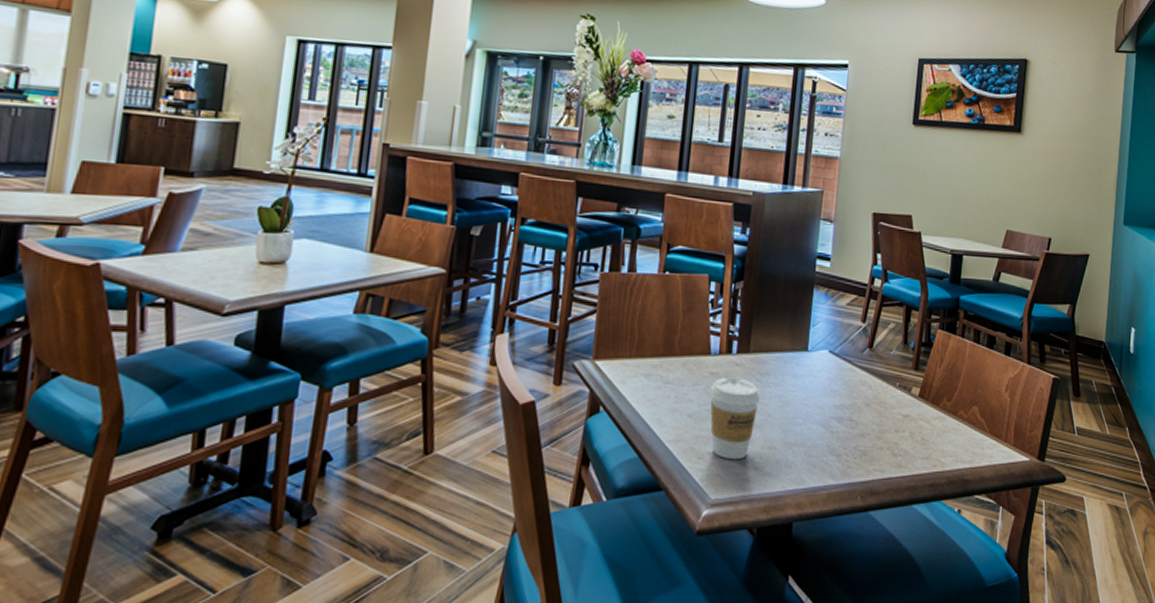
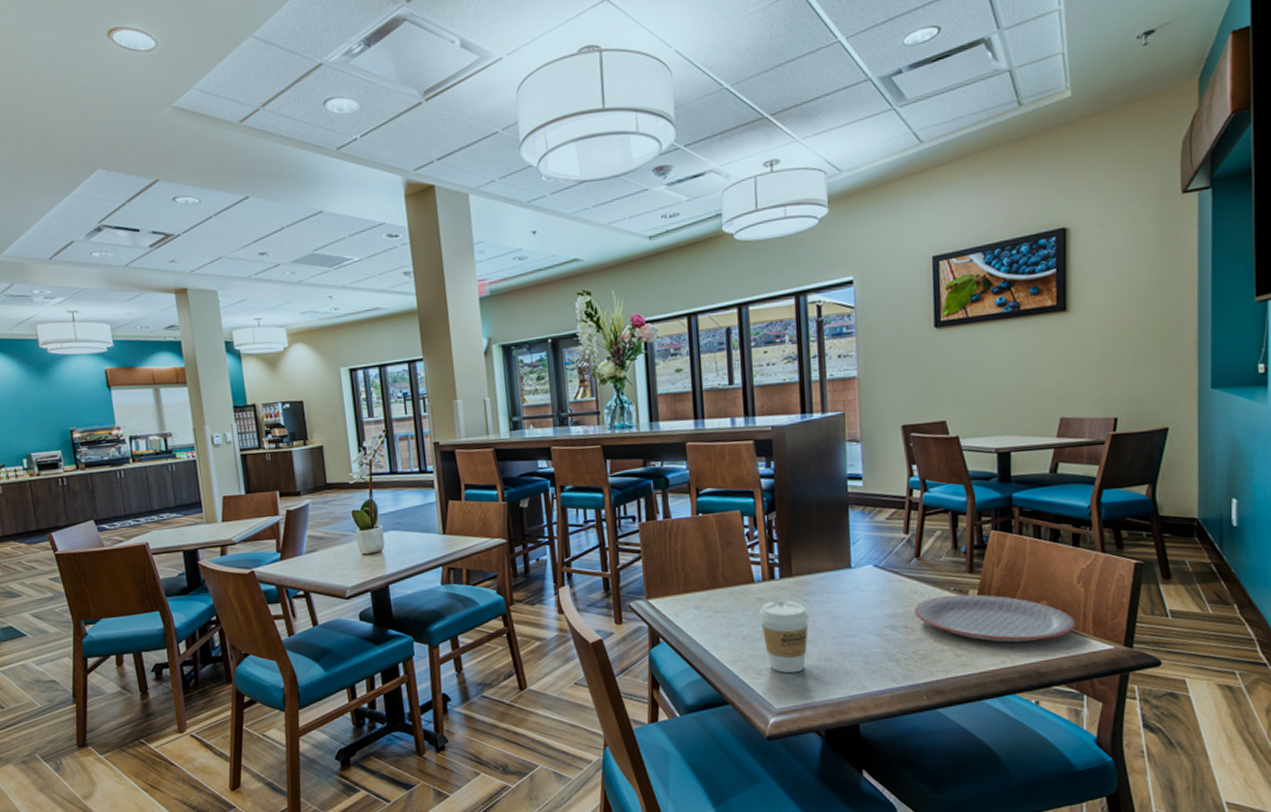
plate: none [860,391,1000,447] -> present [914,594,1076,643]

